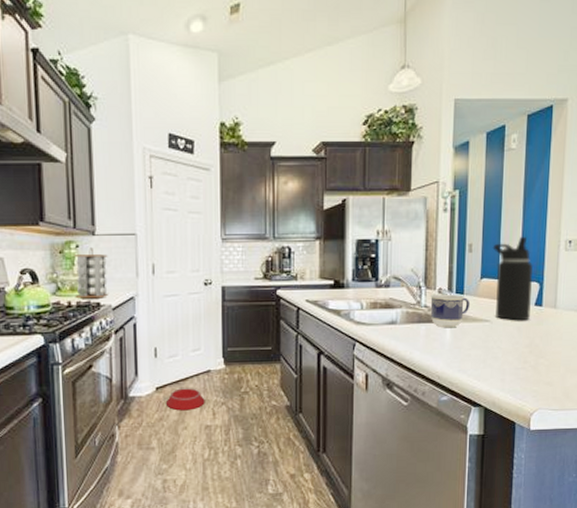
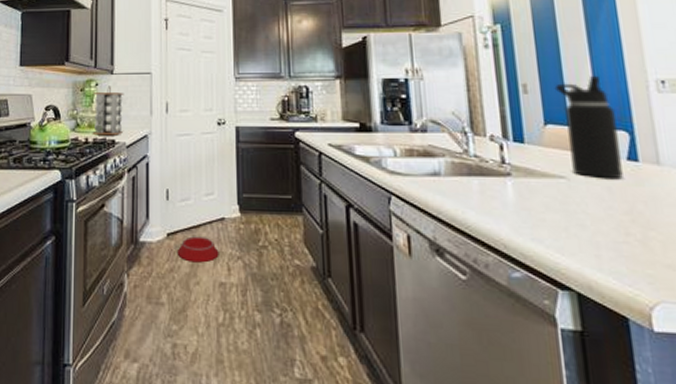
cup: present [430,294,471,328] -> none [480,142,536,184]

